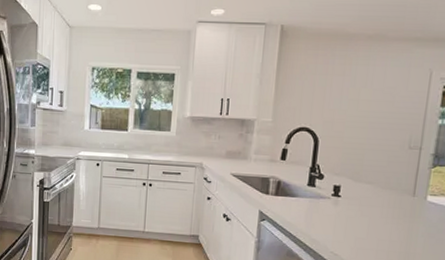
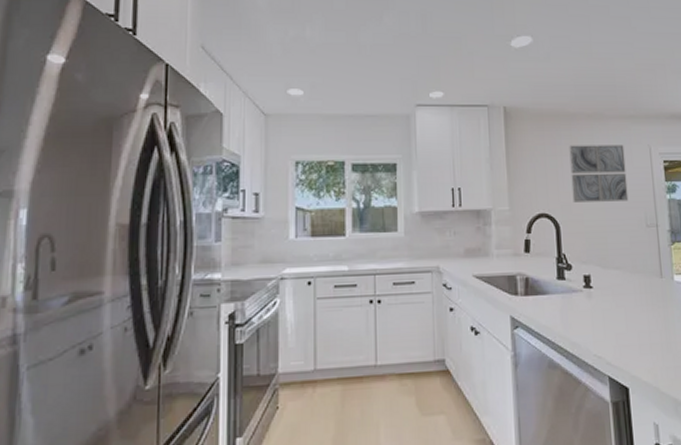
wall art: none [336,65,402,123] -> present [569,145,629,202]

